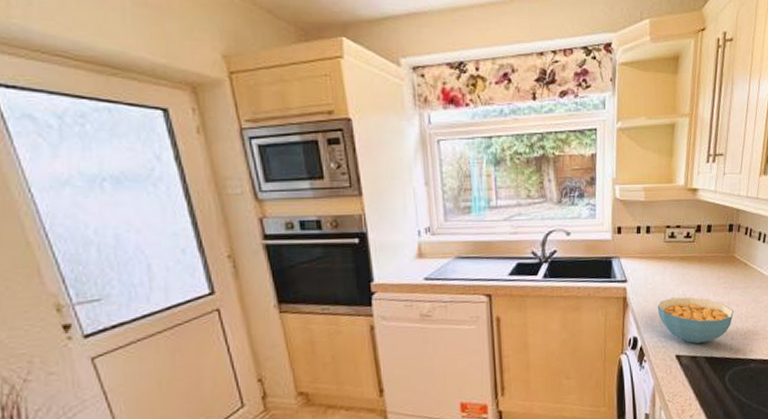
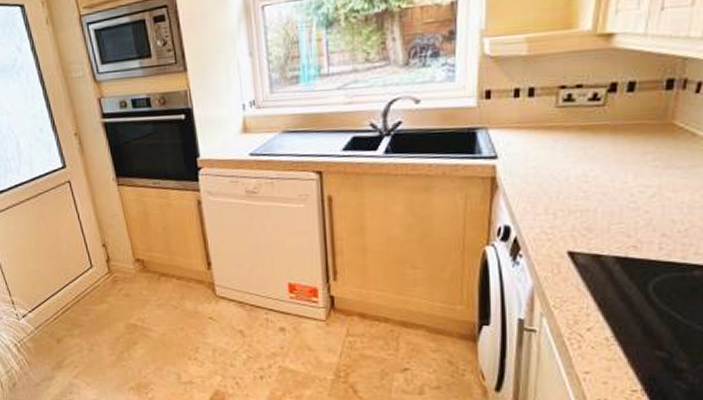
cereal bowl: present [657,297,734,344] -> none [541,178,667,239]

